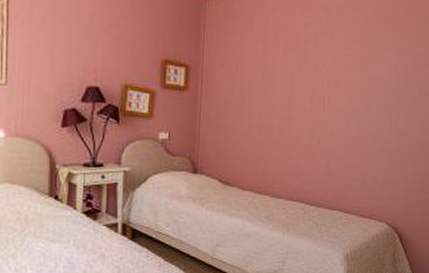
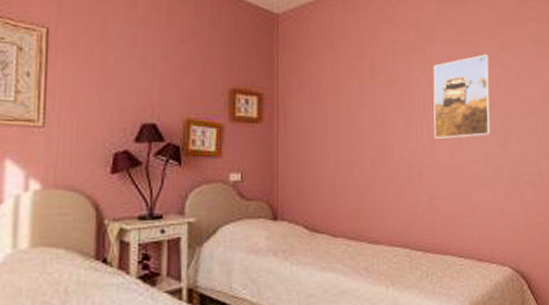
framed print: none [334,40,390,114] -> present [433,54,491,140]

